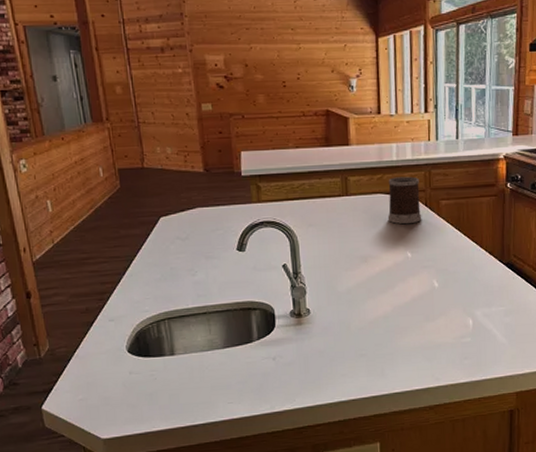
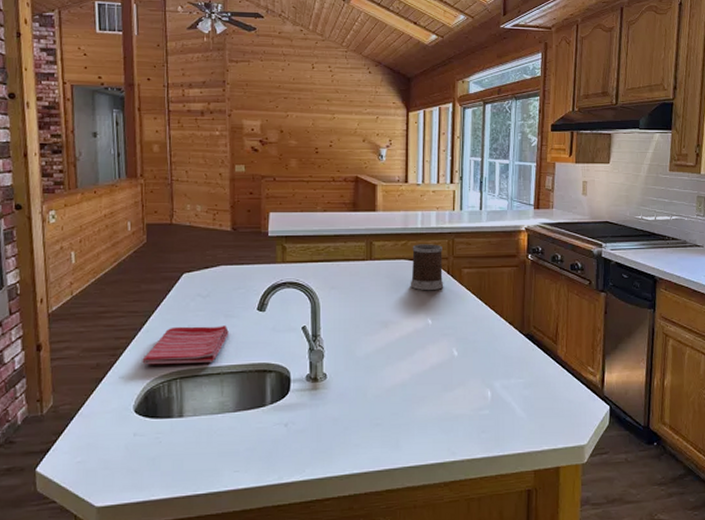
dish towel: none [129,267,211,308] -> present [142,326,229,365]

